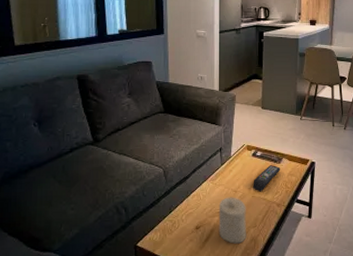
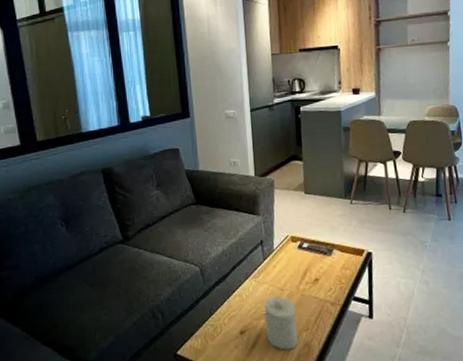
remote control: present [253,164,281,192] -> none [301,257,332,290]

